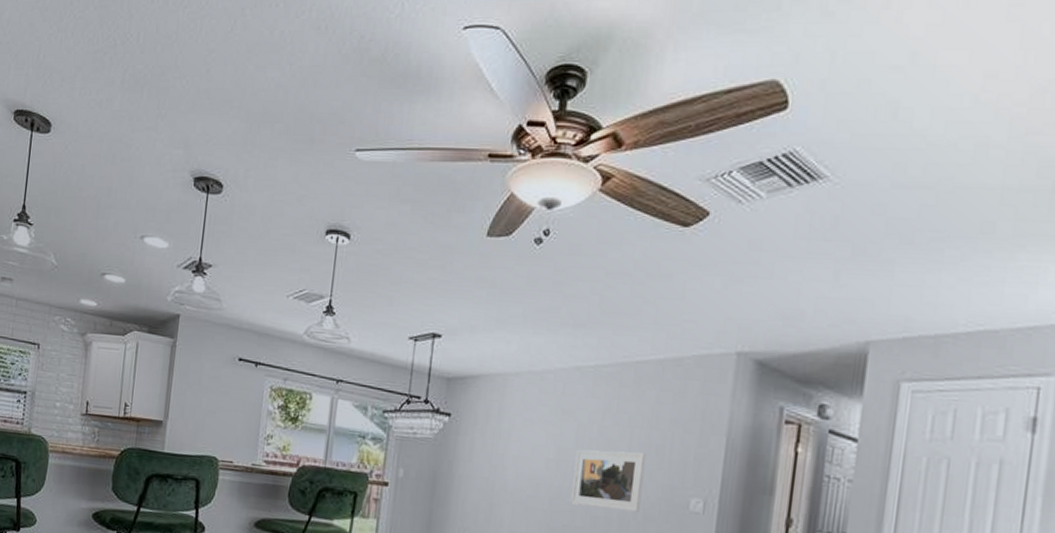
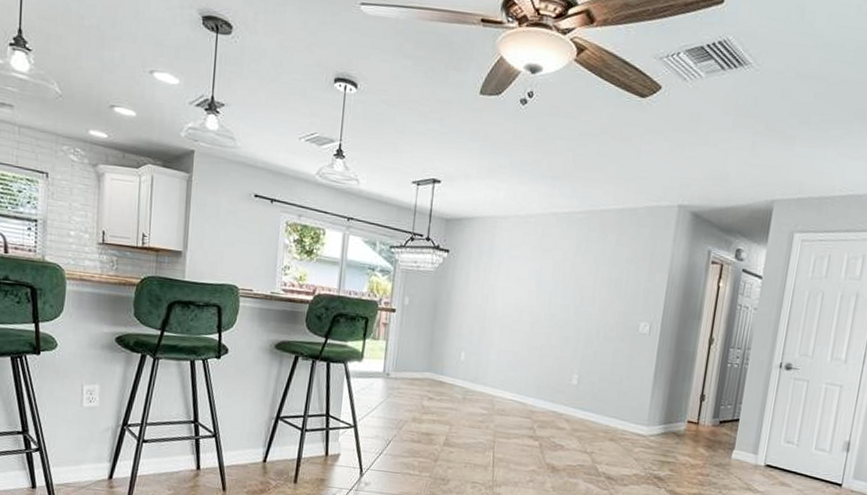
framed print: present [571,449,646,512] -> none [548,282,608,334]

